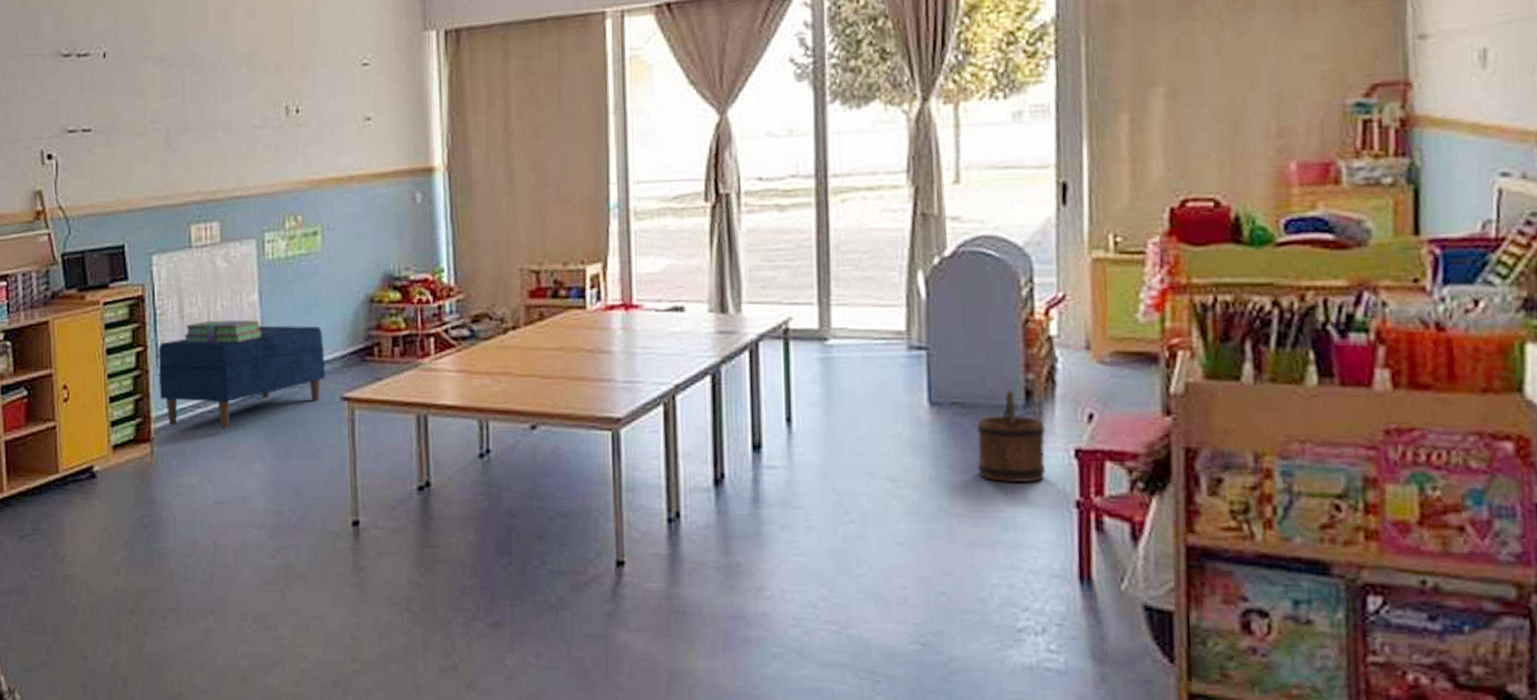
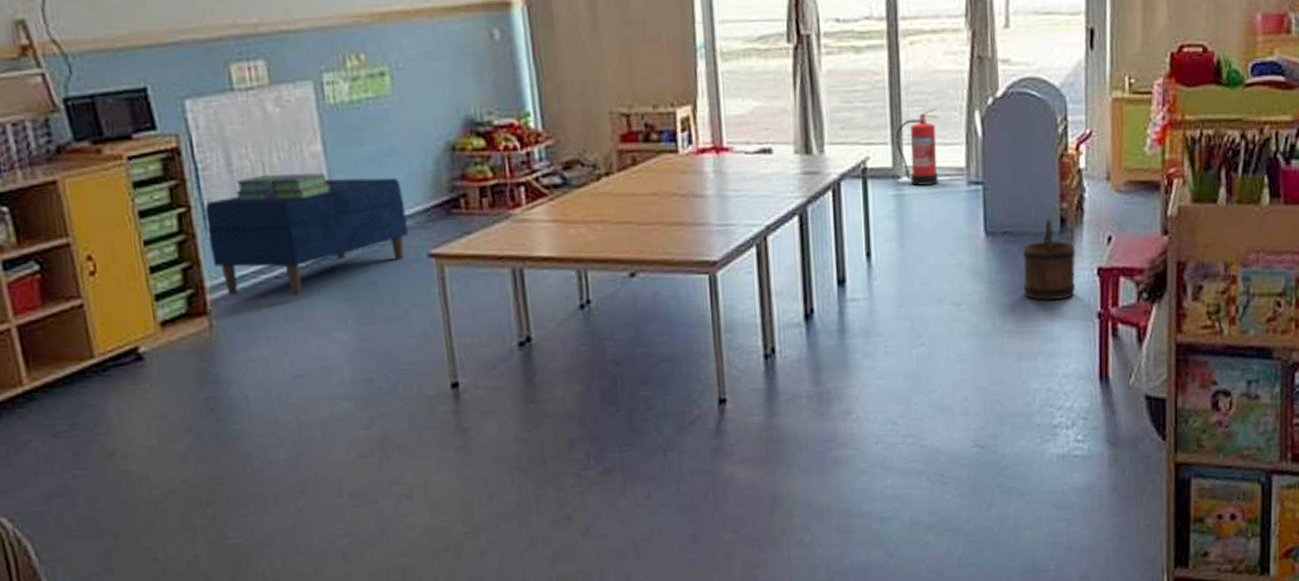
fire extinguisher: none [822,268,873,349] -> present [895,108,938,186]

